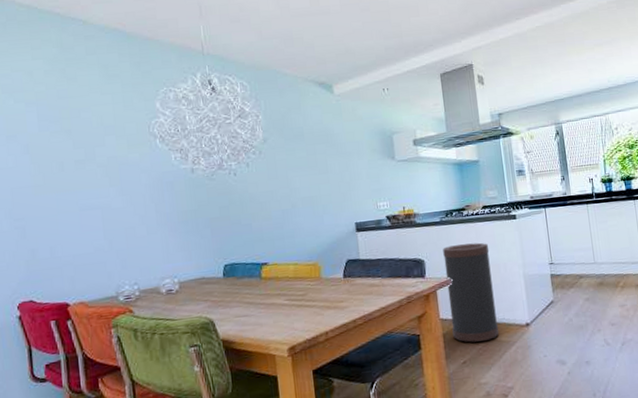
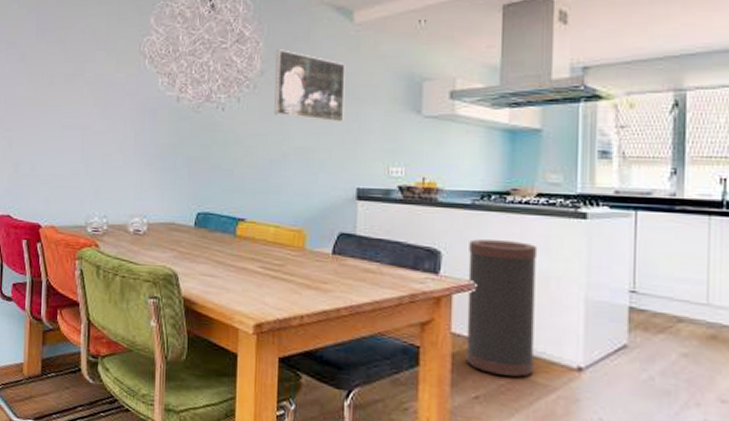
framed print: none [274,120,338,174] -> present [274,49,346,122]

